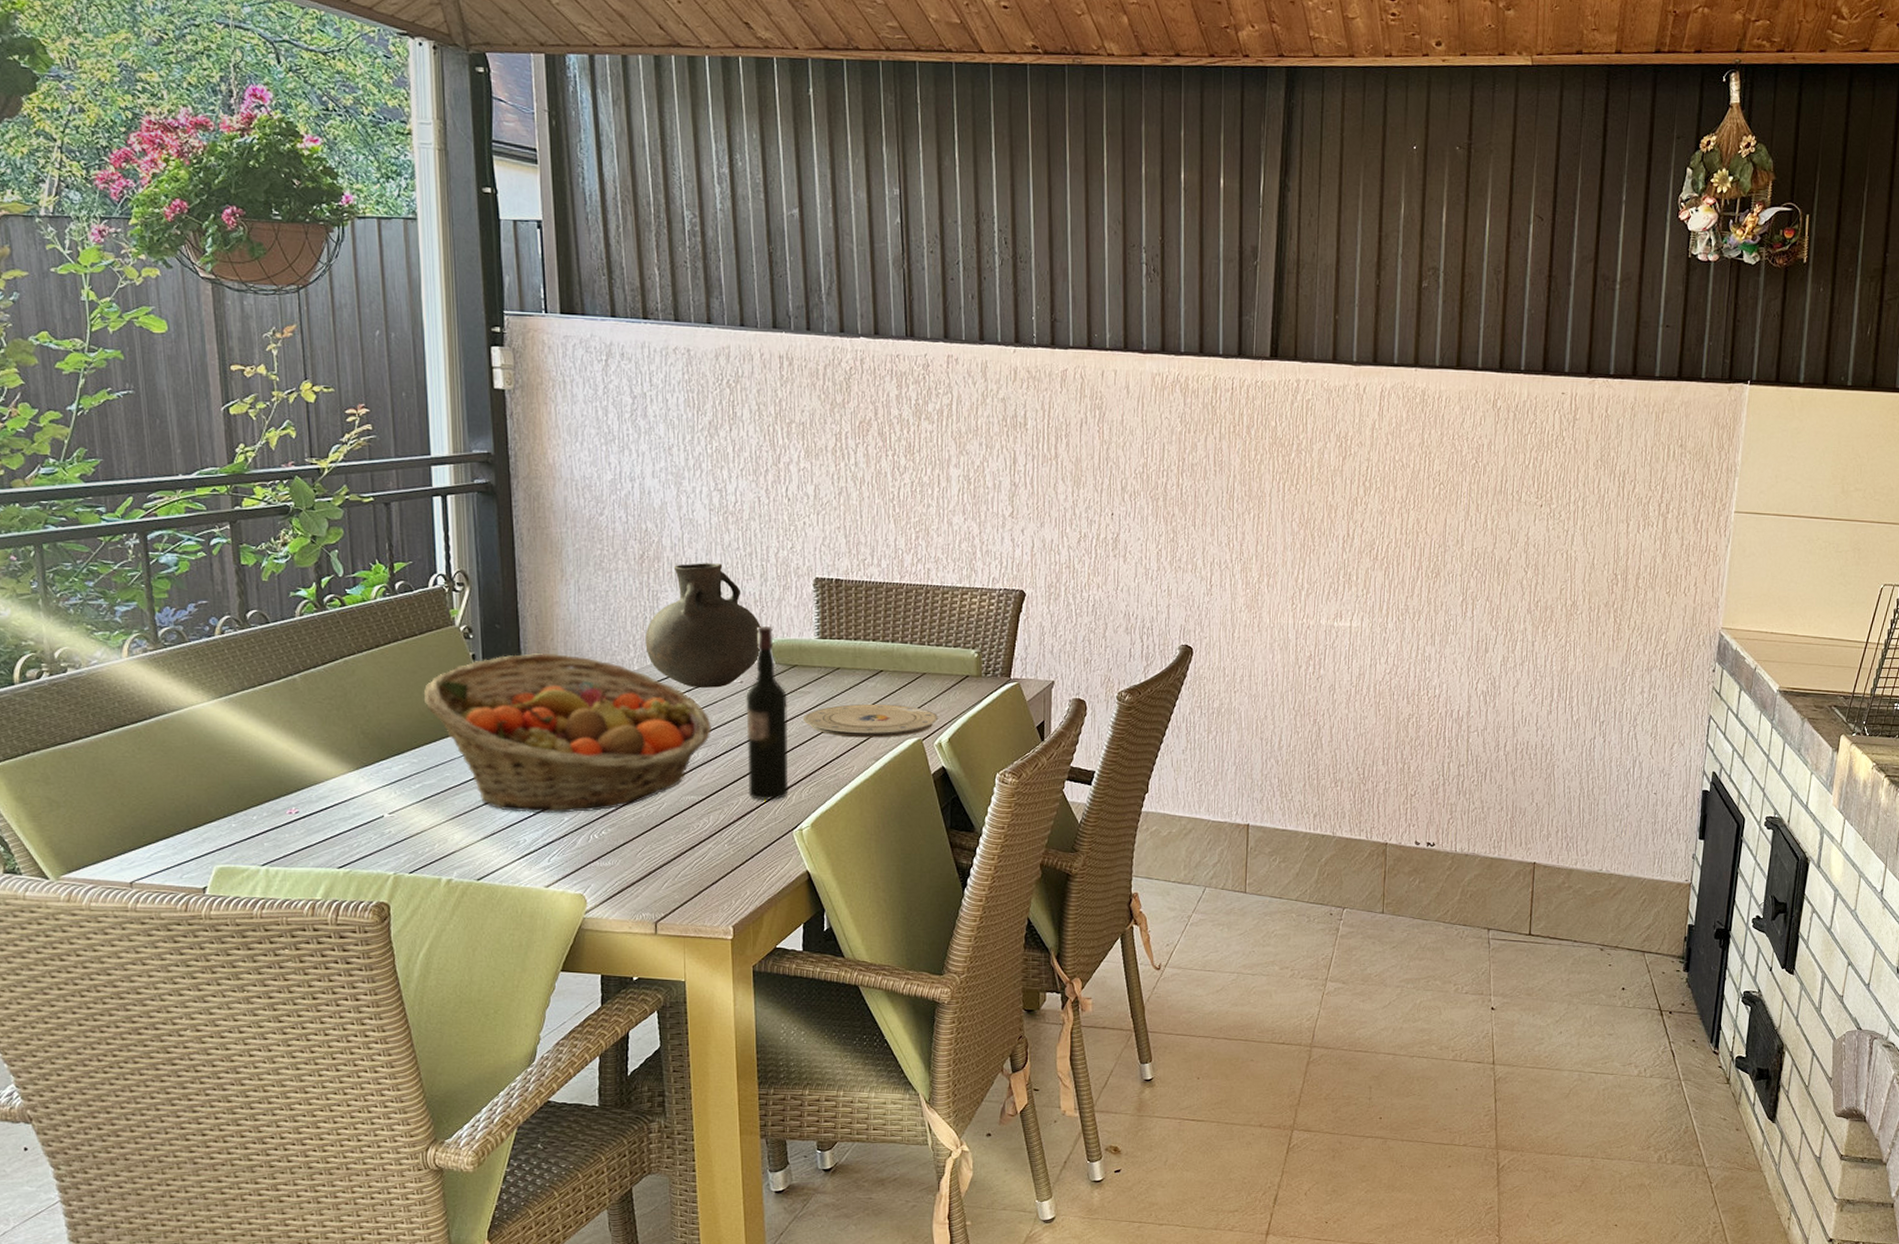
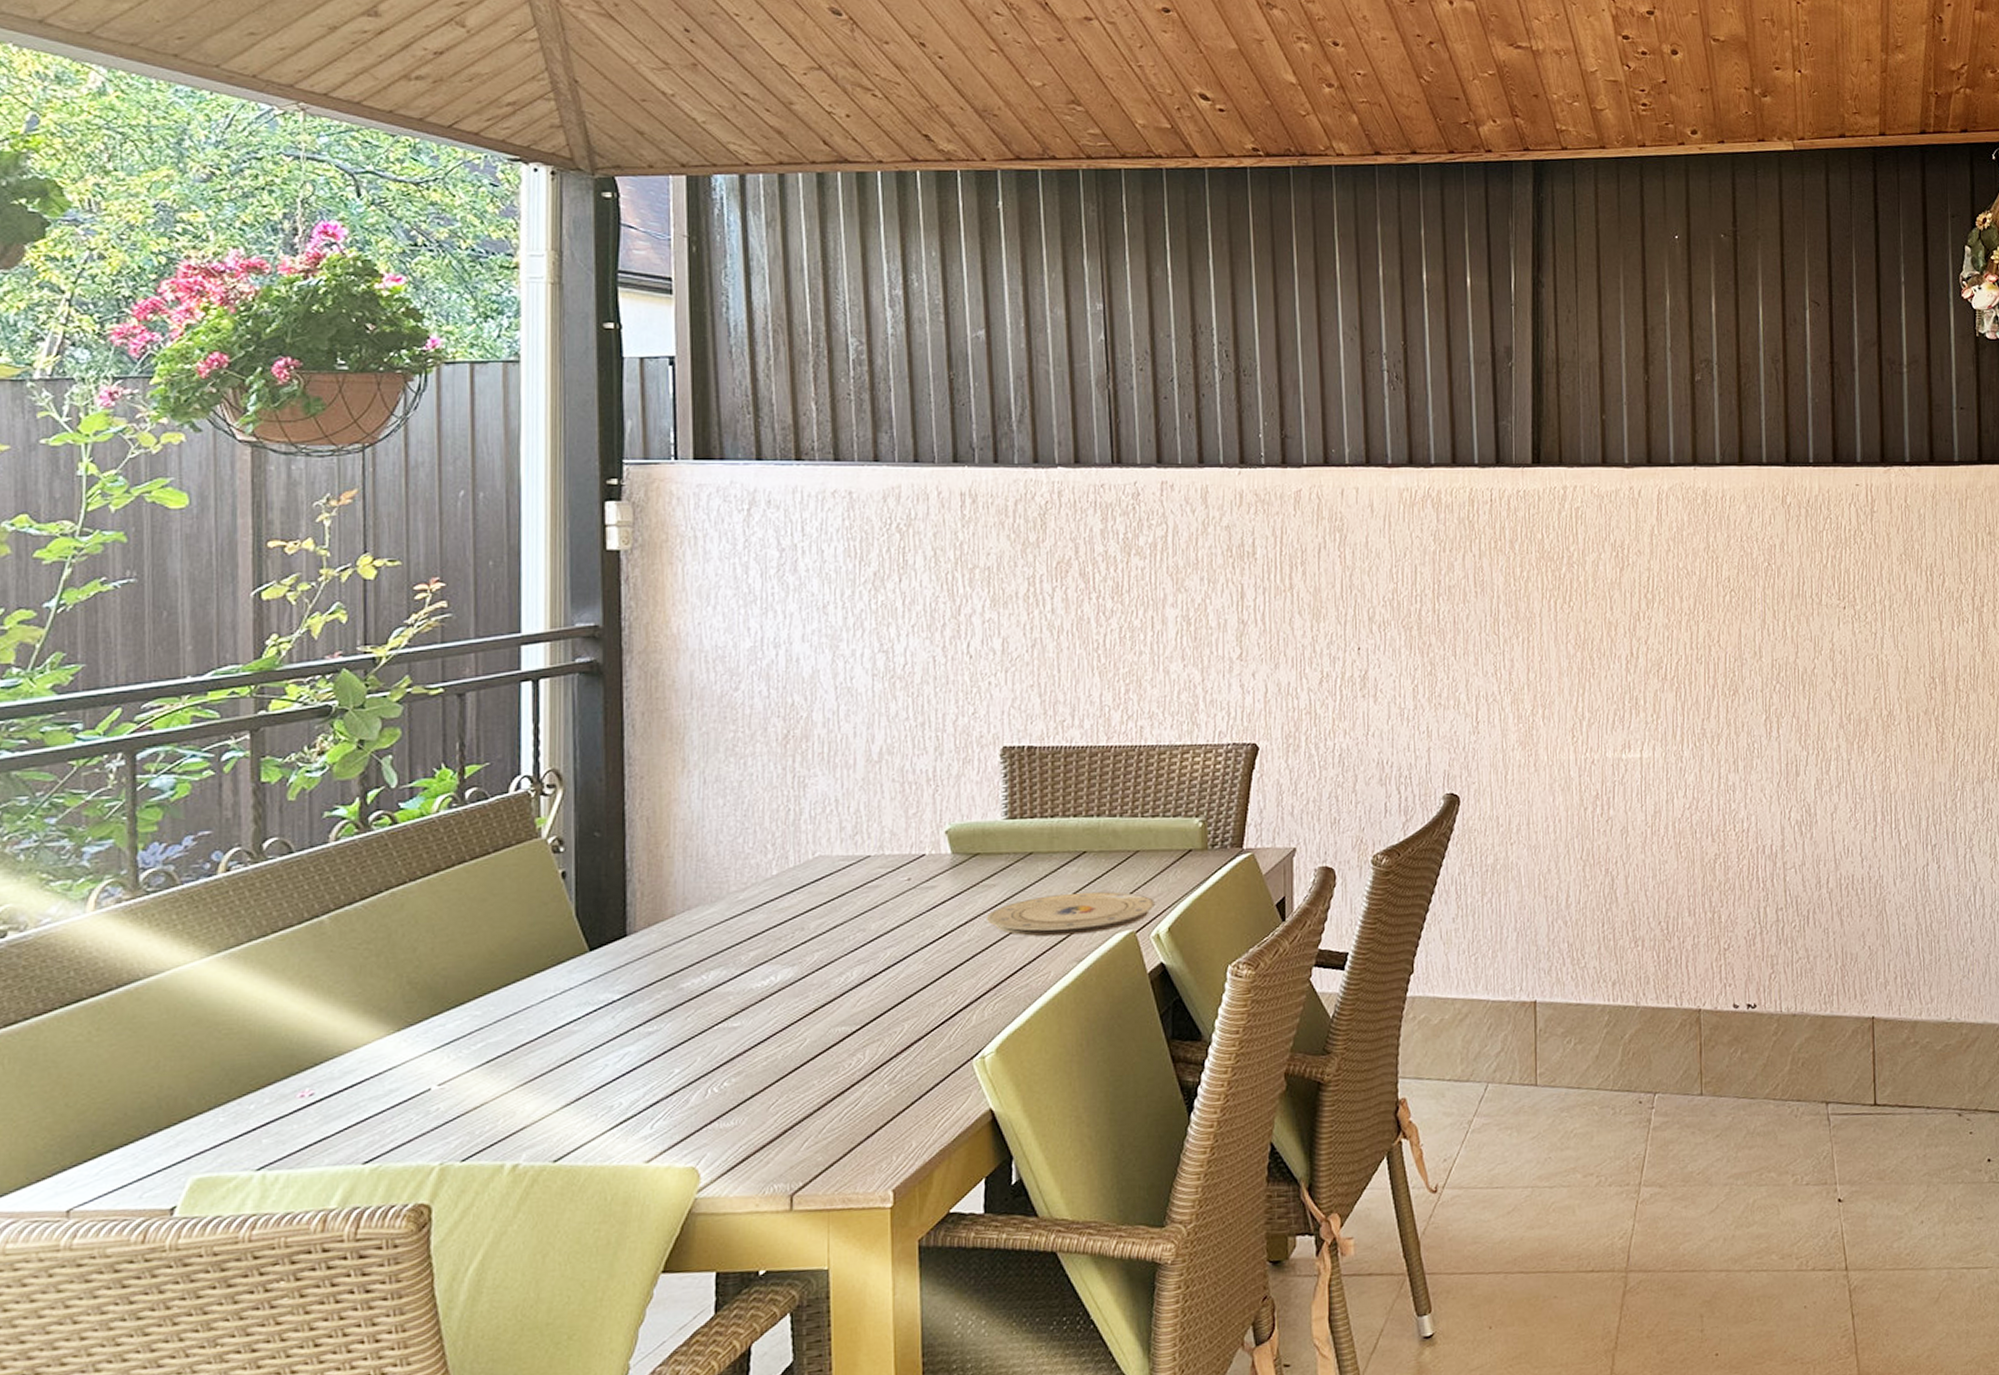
fruit basket: present [423,653,711,813] -> none [494,861,870,1068]
vase: present [645,563,762,688] -> none [787,738,936,891]
wine bottle: present [746,625,789,801] -> none [914,808,968,1025]

